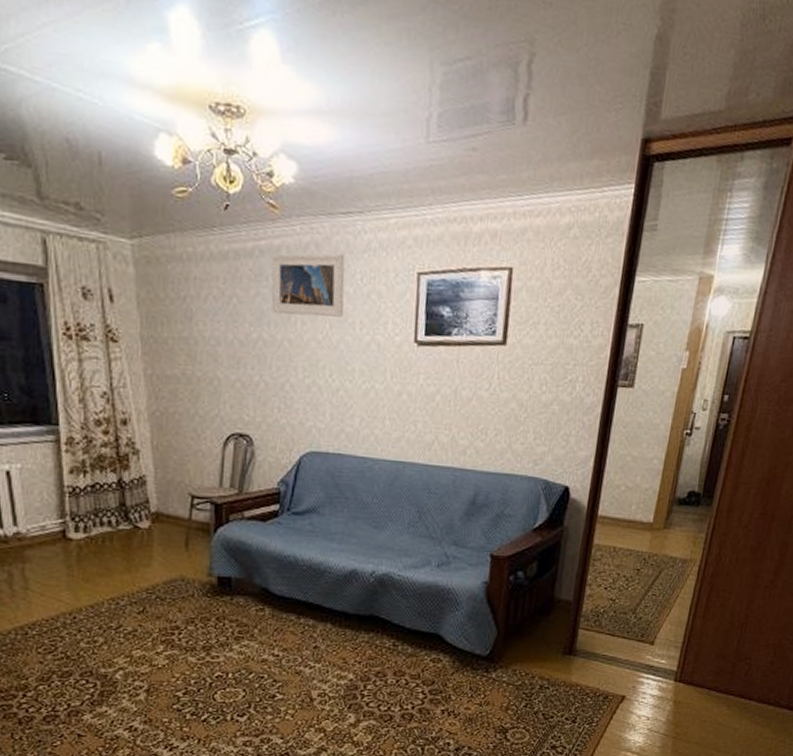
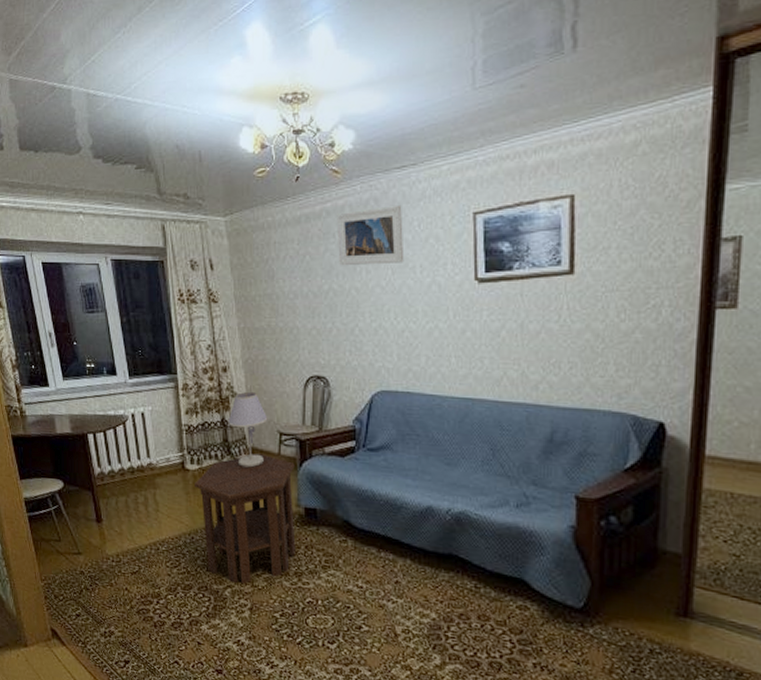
side table: none [79,519,208,665] -> present [195,454,296,584]
table lamp: none [126,448,178,535] -> present [228,391,268,468]

